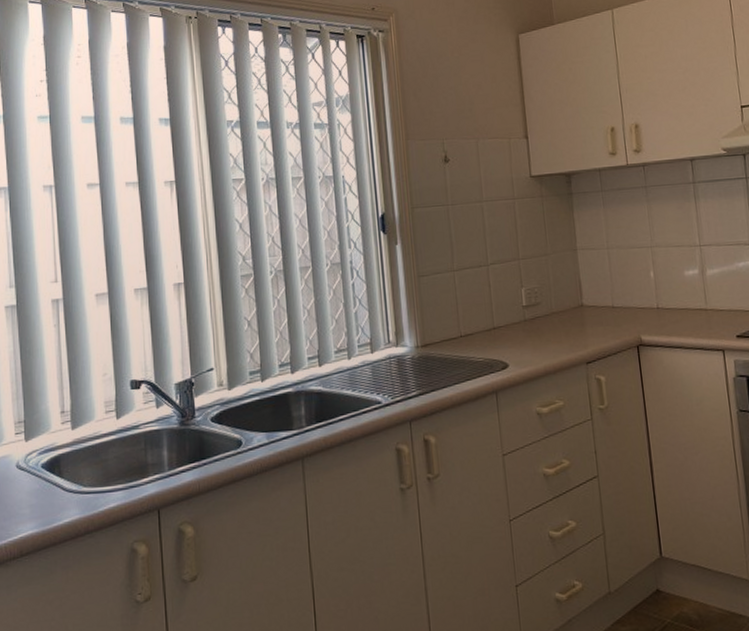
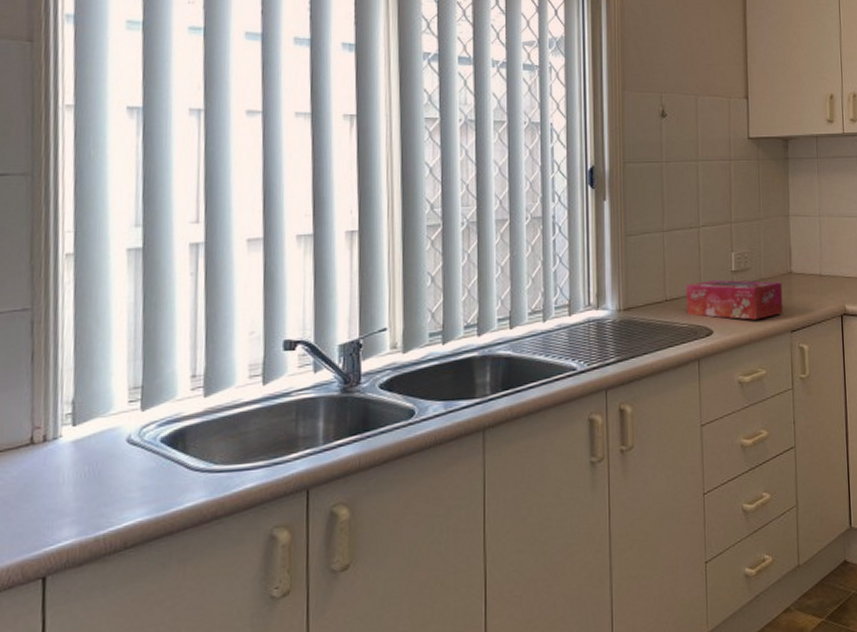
tissue box: none [479,314,577,353] -> present [686,279,783,320]

